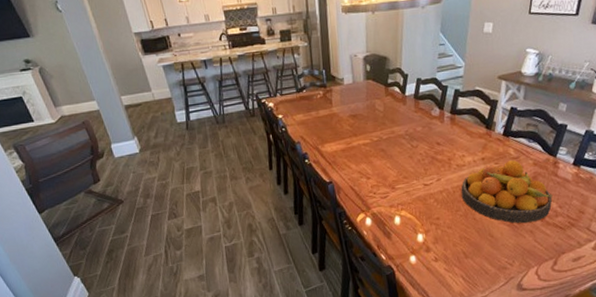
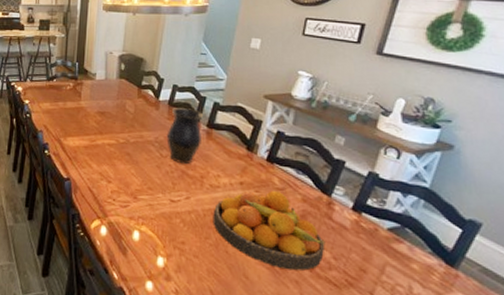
vase: none [415,99,447,151] -> present [166,108,204,165]

